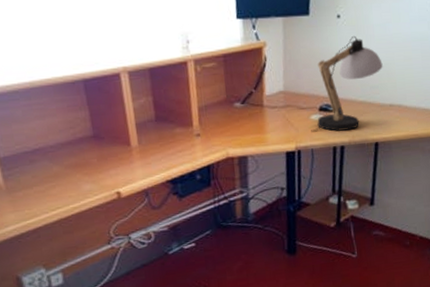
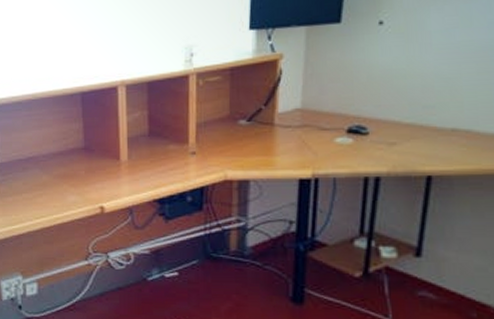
desk lamp: present [311,35,383,132] -> none [334,44,443,159]

